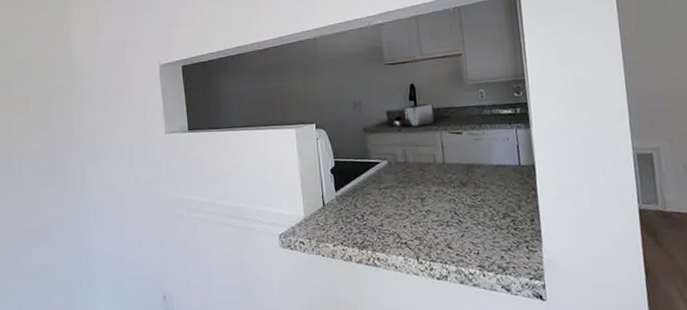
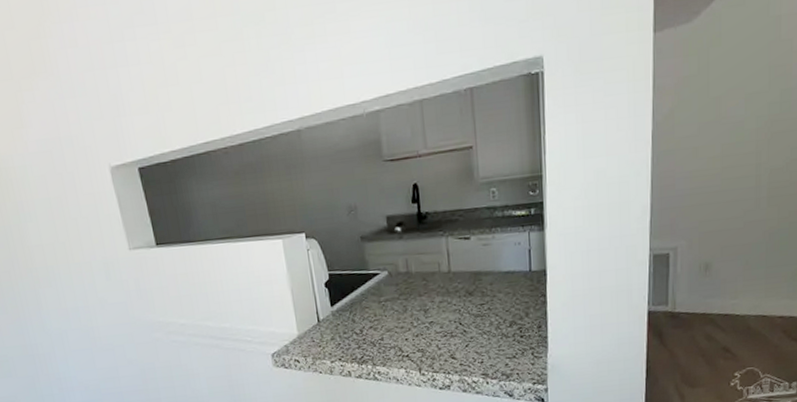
toaster: present [403,103,436,128] -> none [405,205,442,234]

